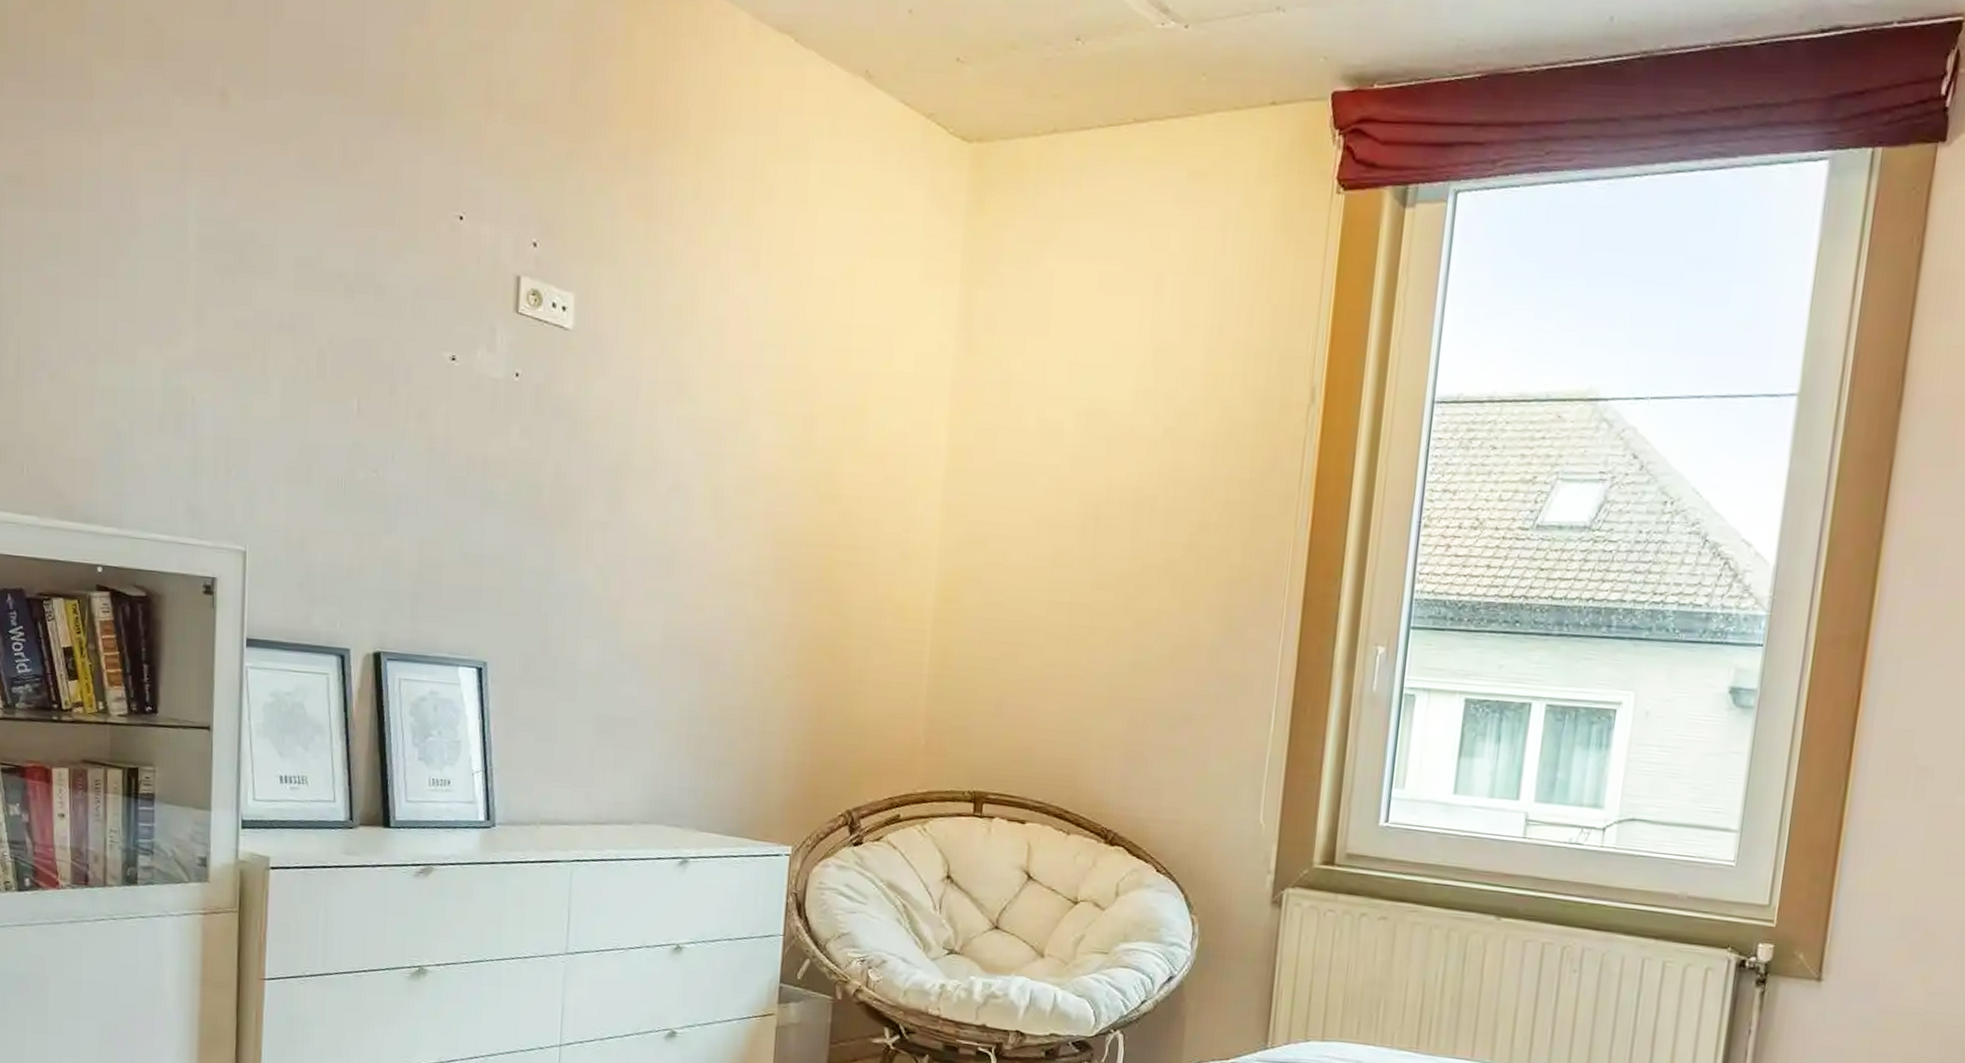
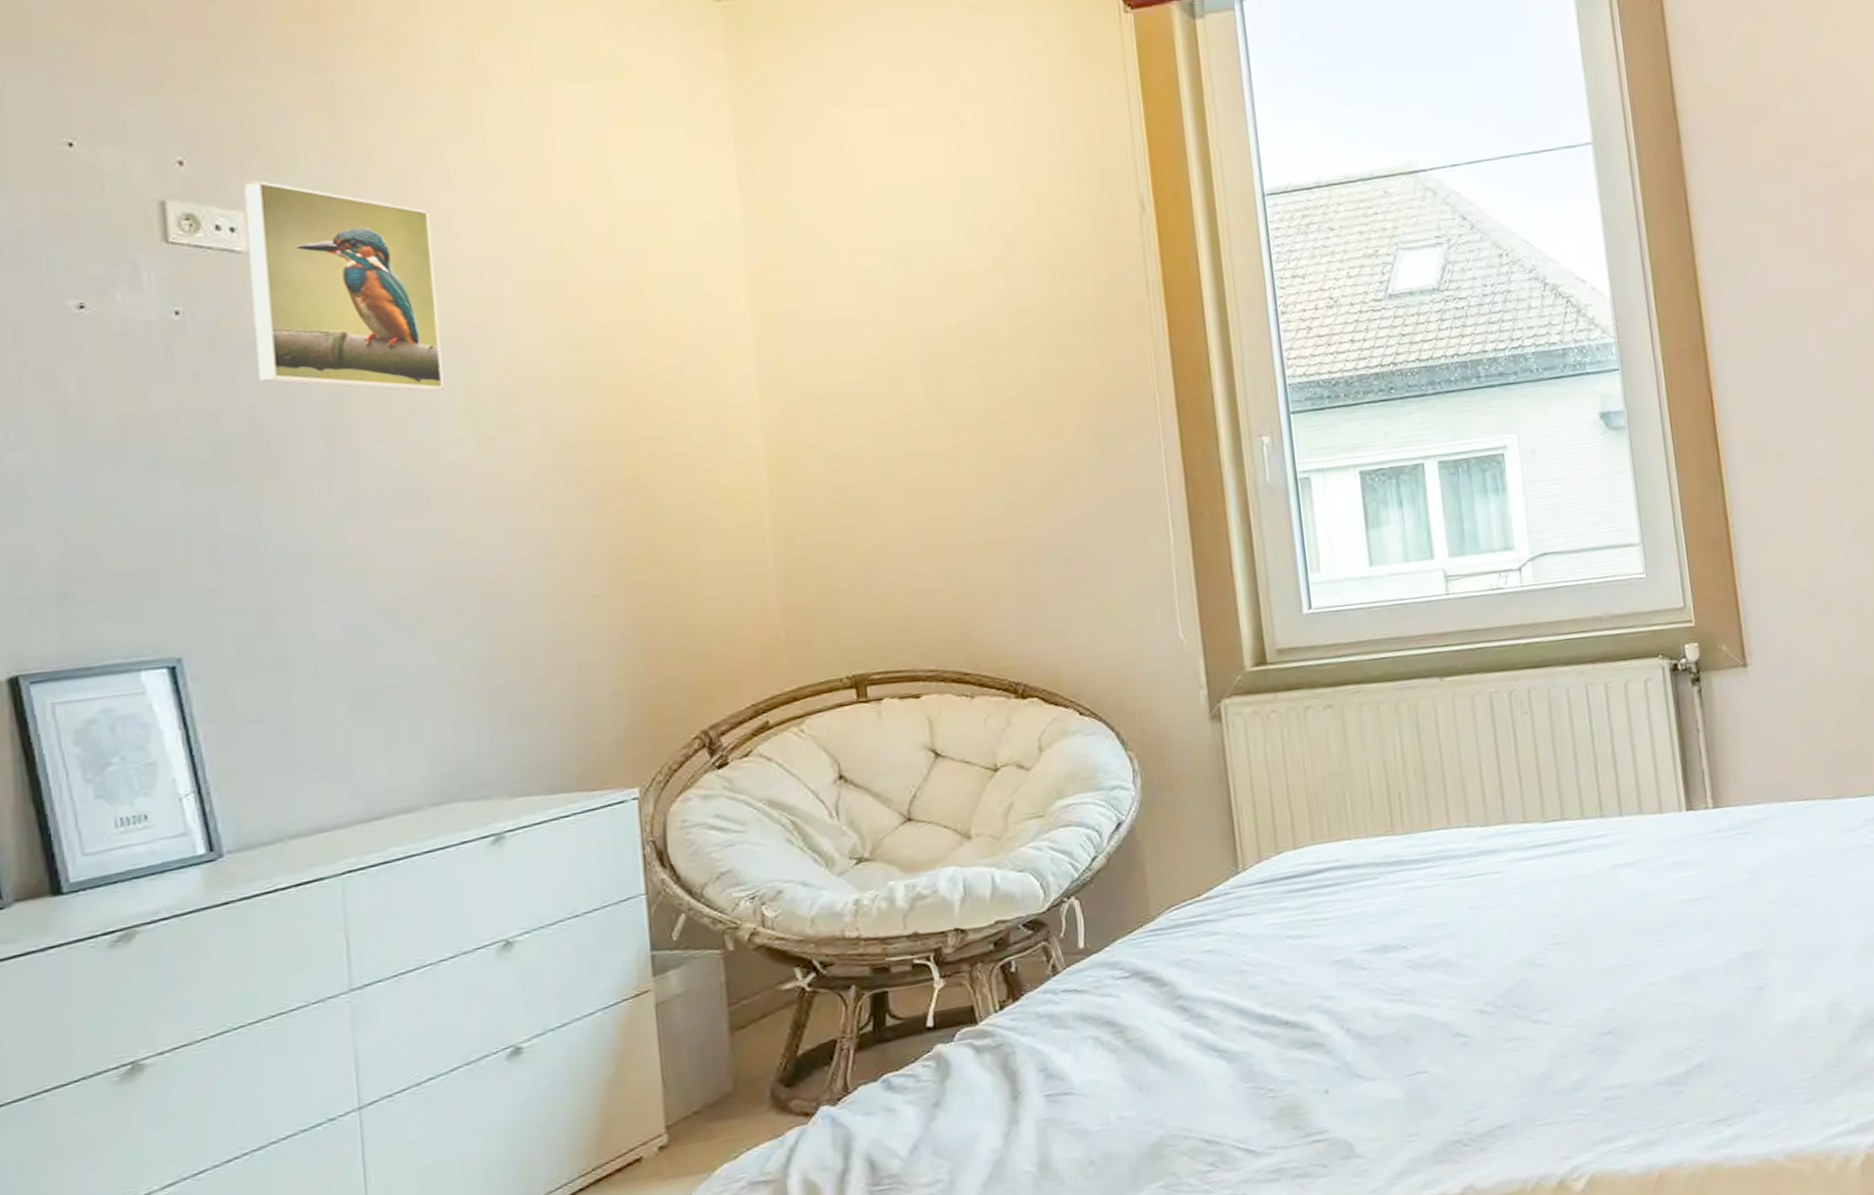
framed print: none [567,267,709,475] -> present [243,180,445,392]

